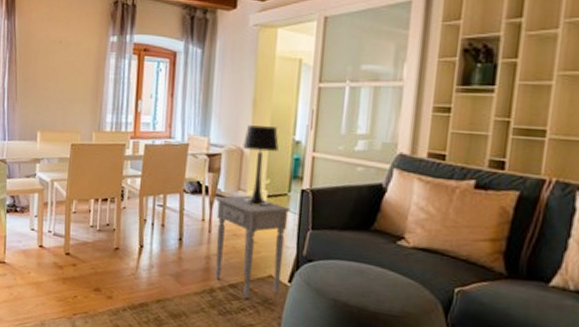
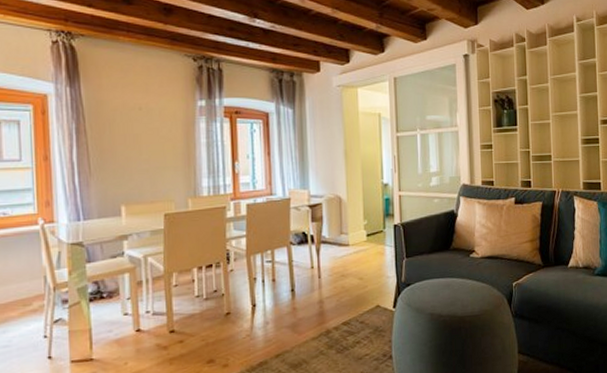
nightstand: present [214,195,291,299] -> none [320,238,387,332]
table lamp: present [243,125,279,206] -> none [340,174,371,246]

